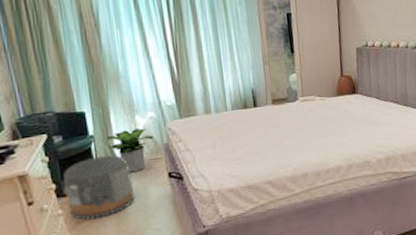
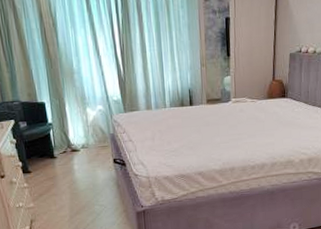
pouf: present [63,155,135,221] -> none [28,141,86,194]
potted plant: present [107,128,154,173] -> none [63,119,102,157]

